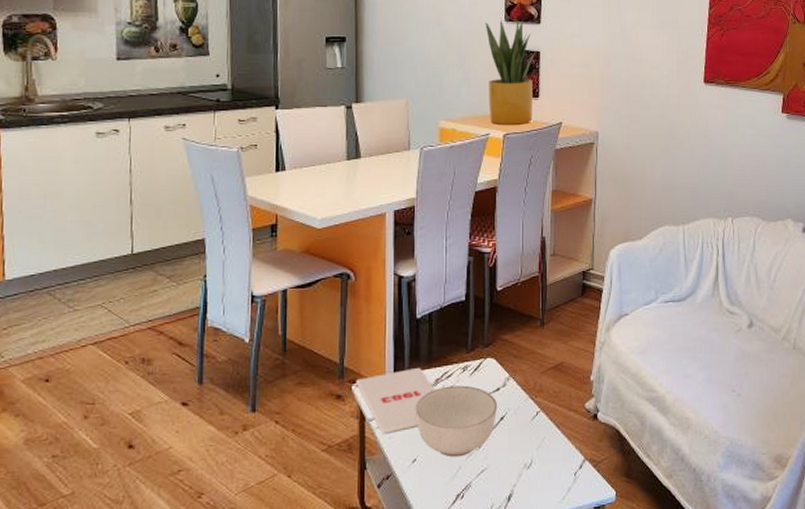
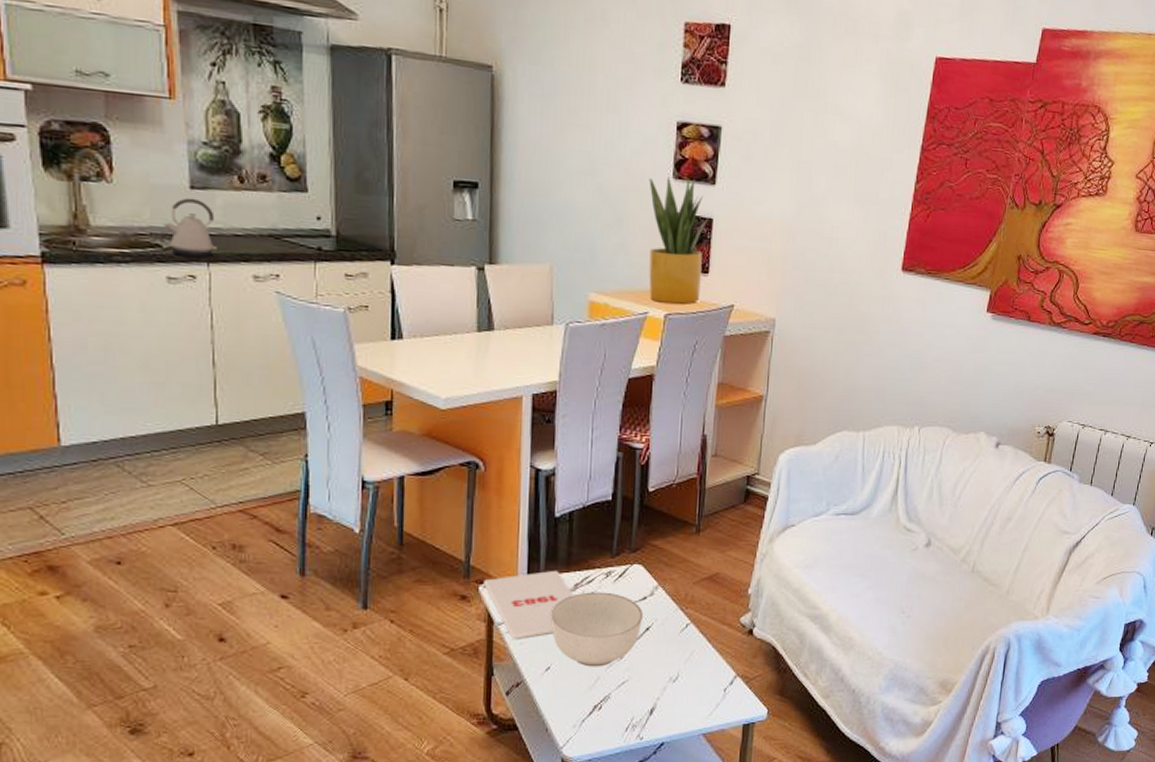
kettle: none [95,67,136,116] -> present [163,197,217,259]

